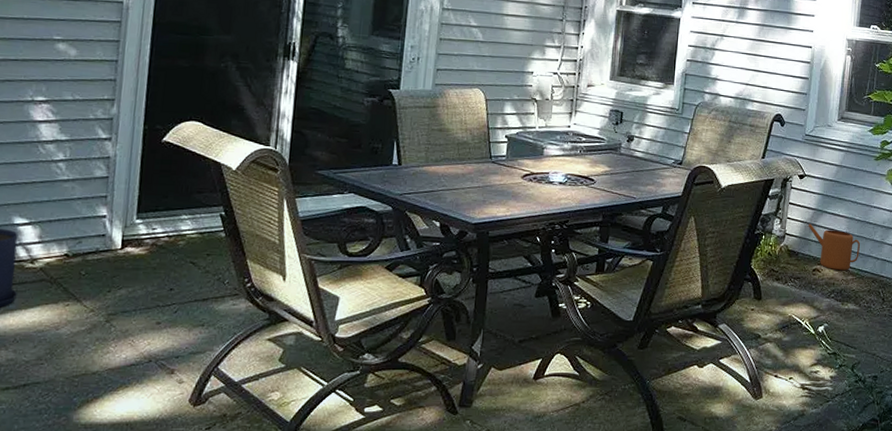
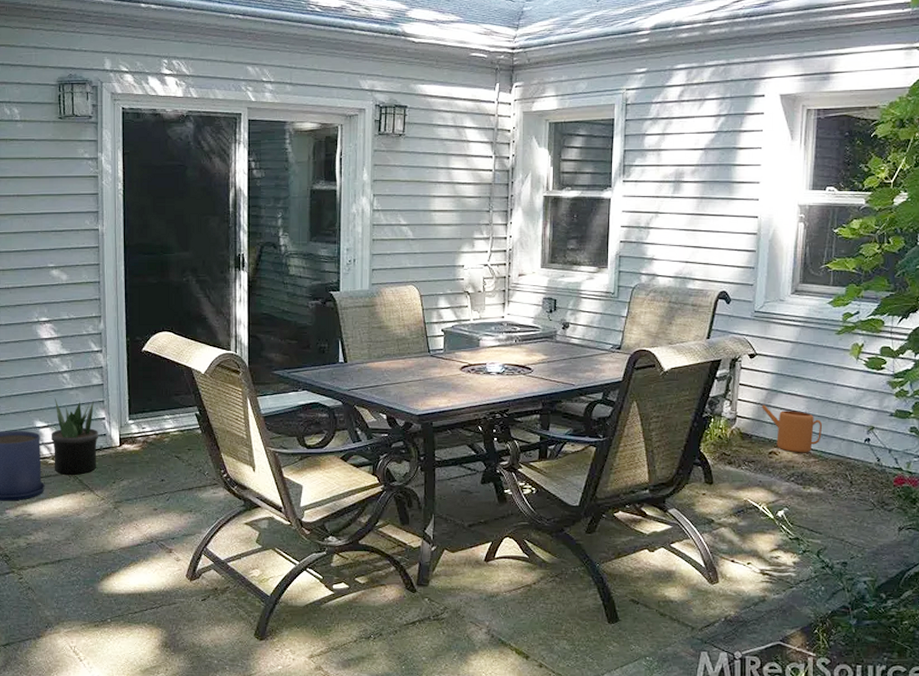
planter: none [32,191,95,282] -> present [50,398,98,475]

